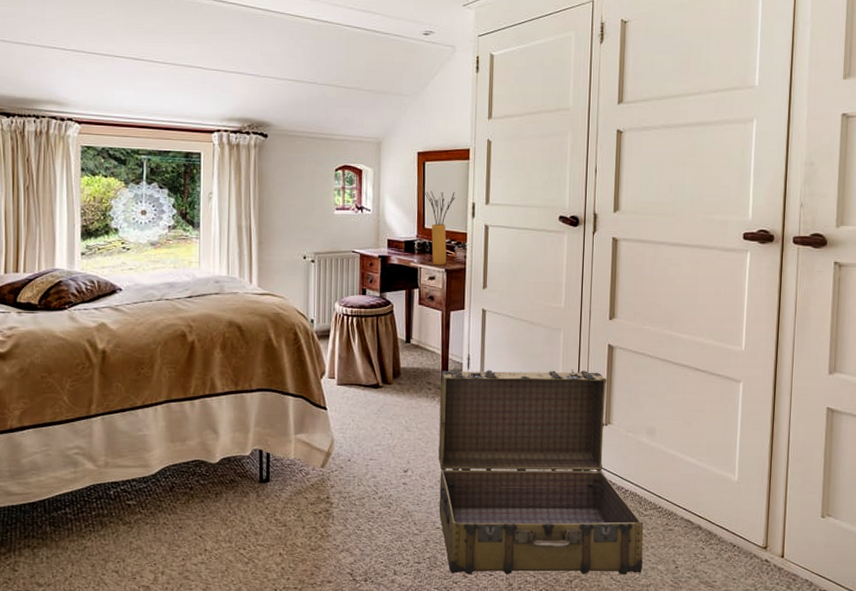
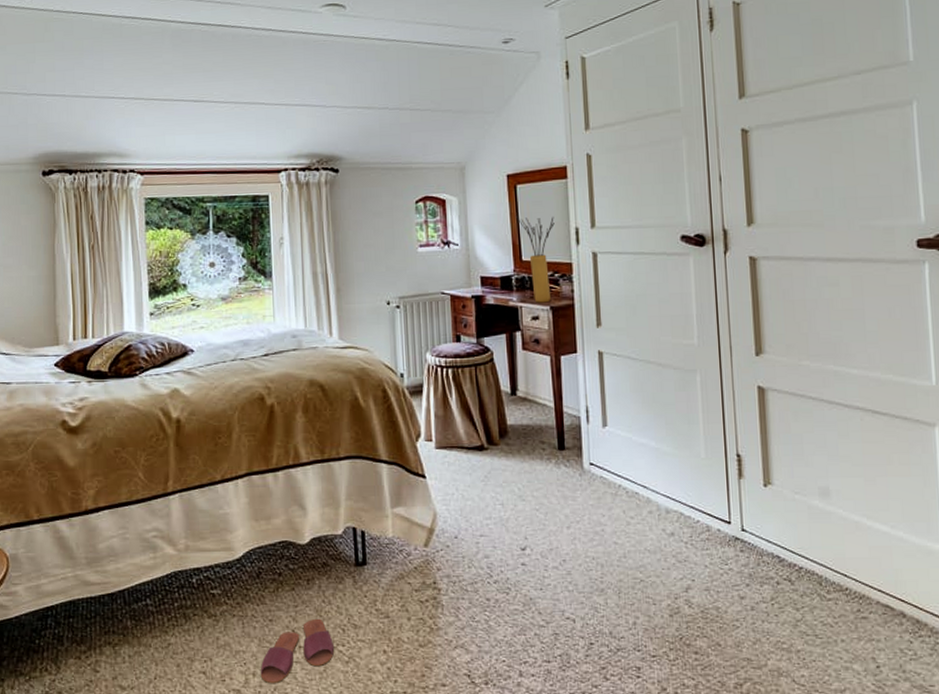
slippers: none [168,526,237,581] -> present [260,618,335,684]
suitcase: present [438,369,644,575] -> none [555,419,832,677]

